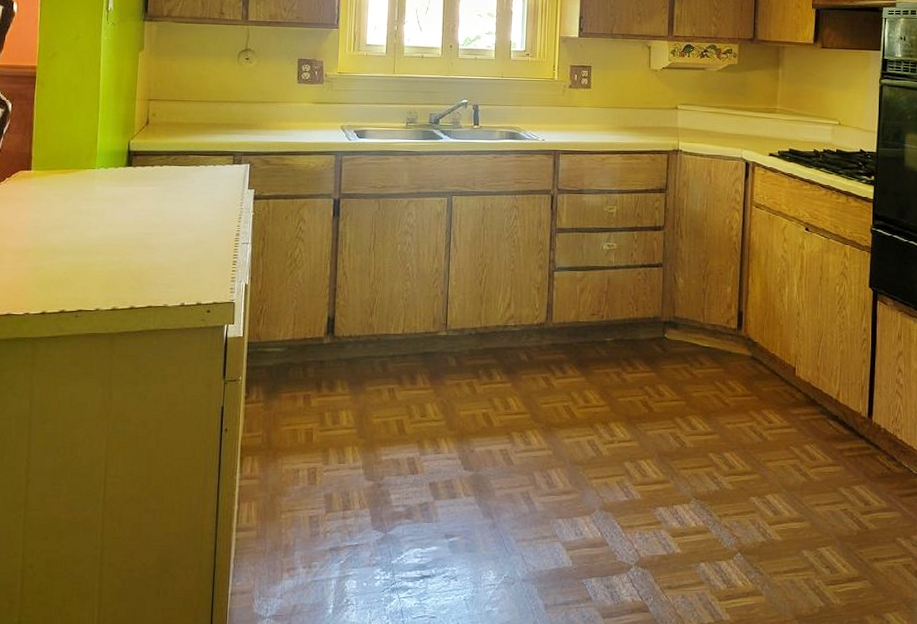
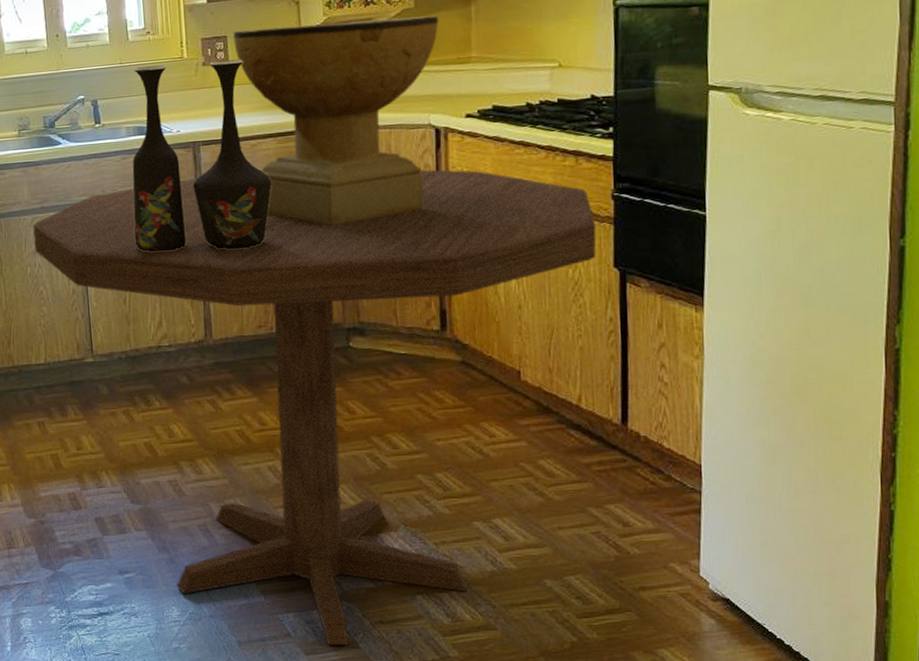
dining table: none [407,181,858,609] -> present [33,169,597,645]
vase: none [496,81,615,245] -> present [132,59,272,252]
decorative bowl: none [596,63,755,233] -> present [233,15,439,226]

